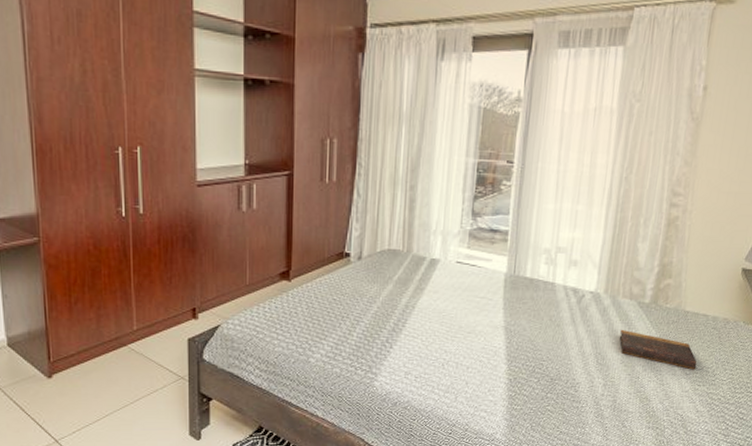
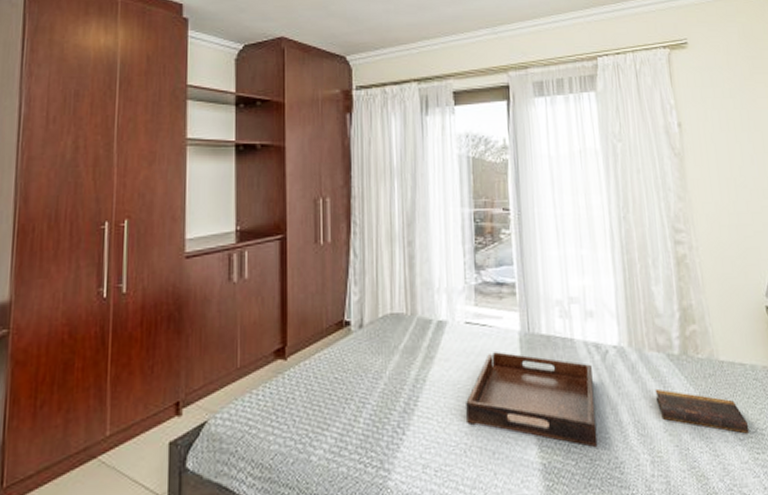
serving tray: none [447,289,567,371] -> present [466,352,598,448]

